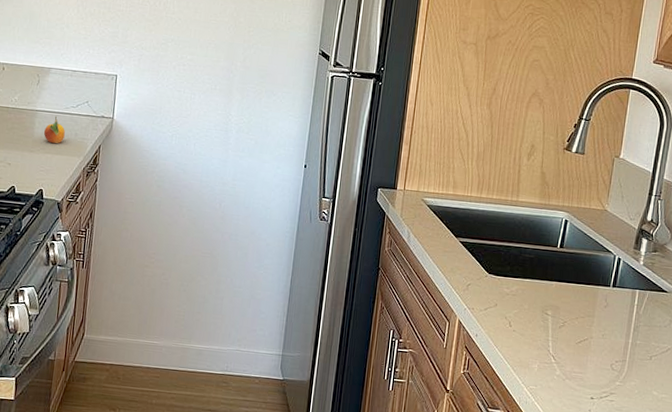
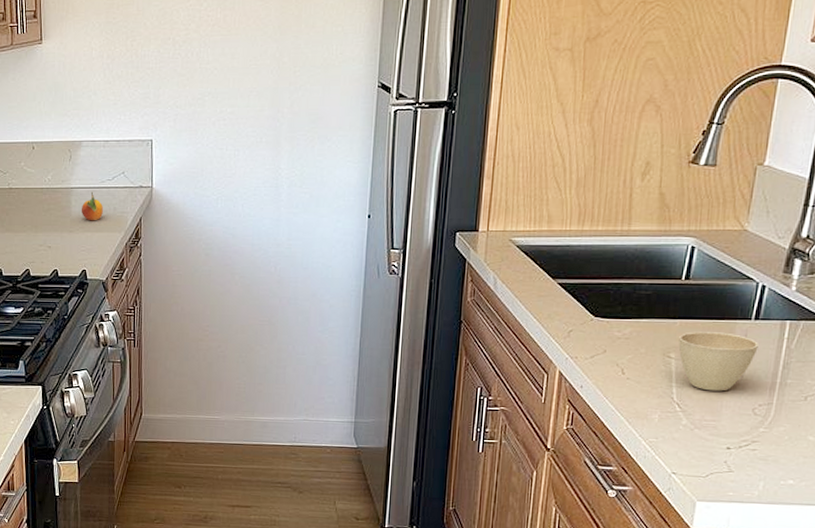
cup: none [554,293,615,348] -> present [678,331,758,391]

